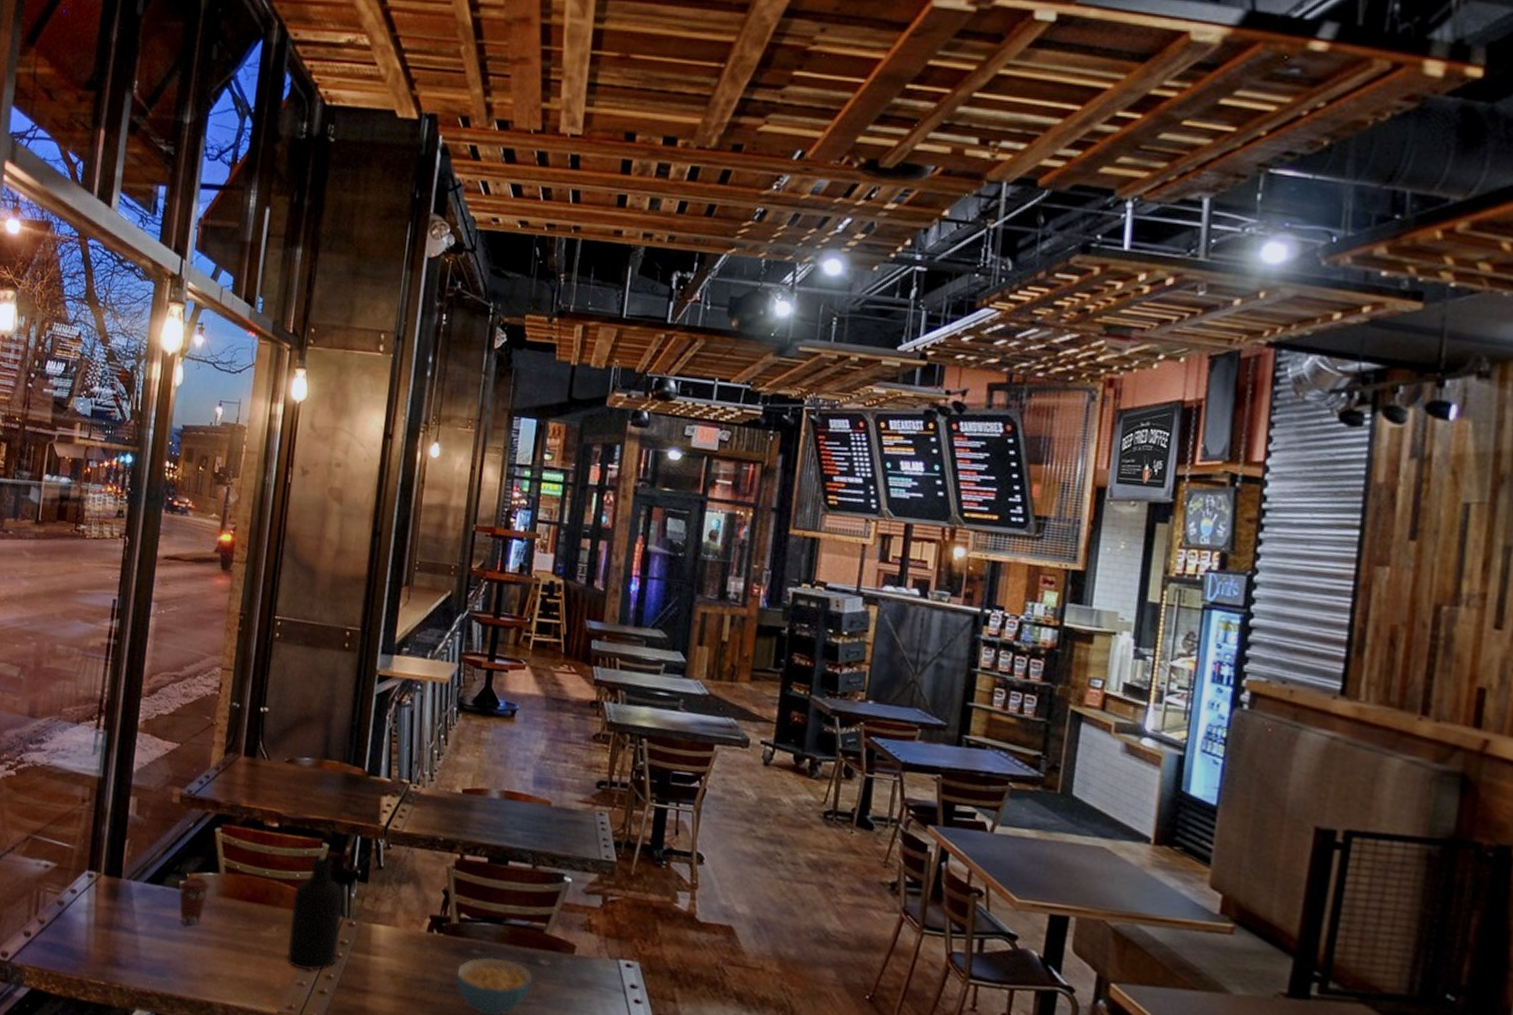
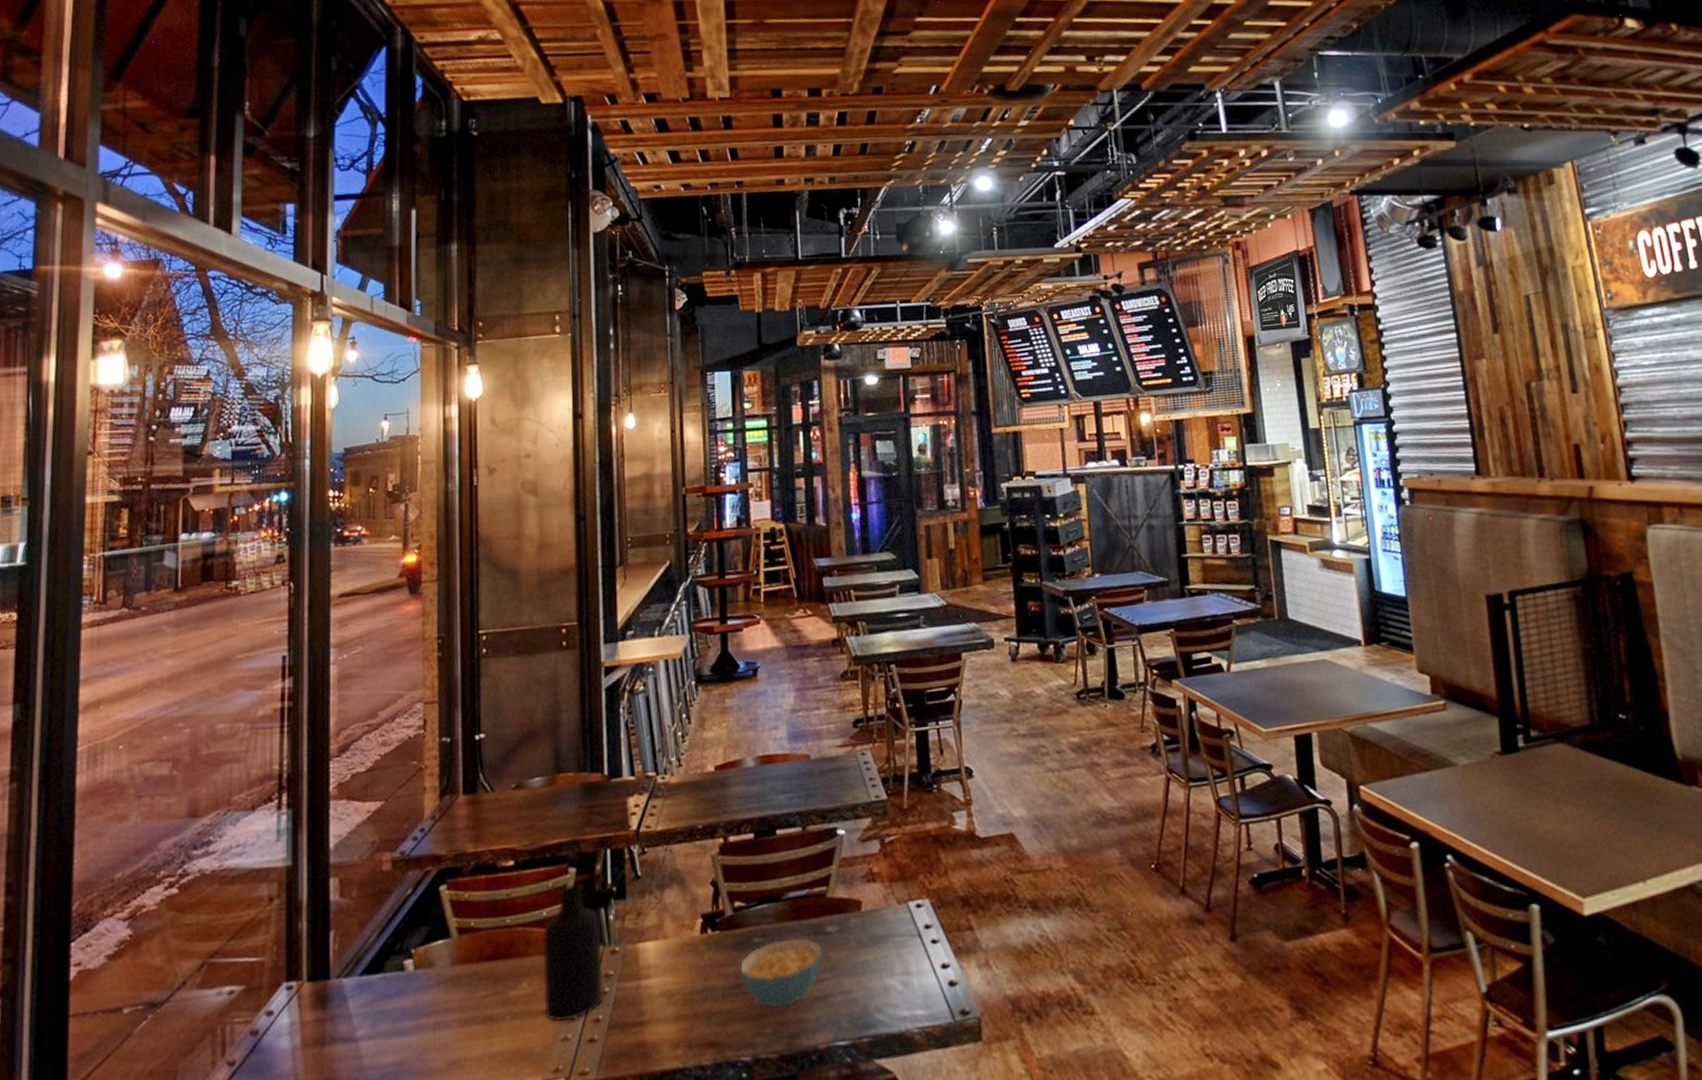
coffee cup: present [178,877,210,926] -> none [402,949,441,1012]

